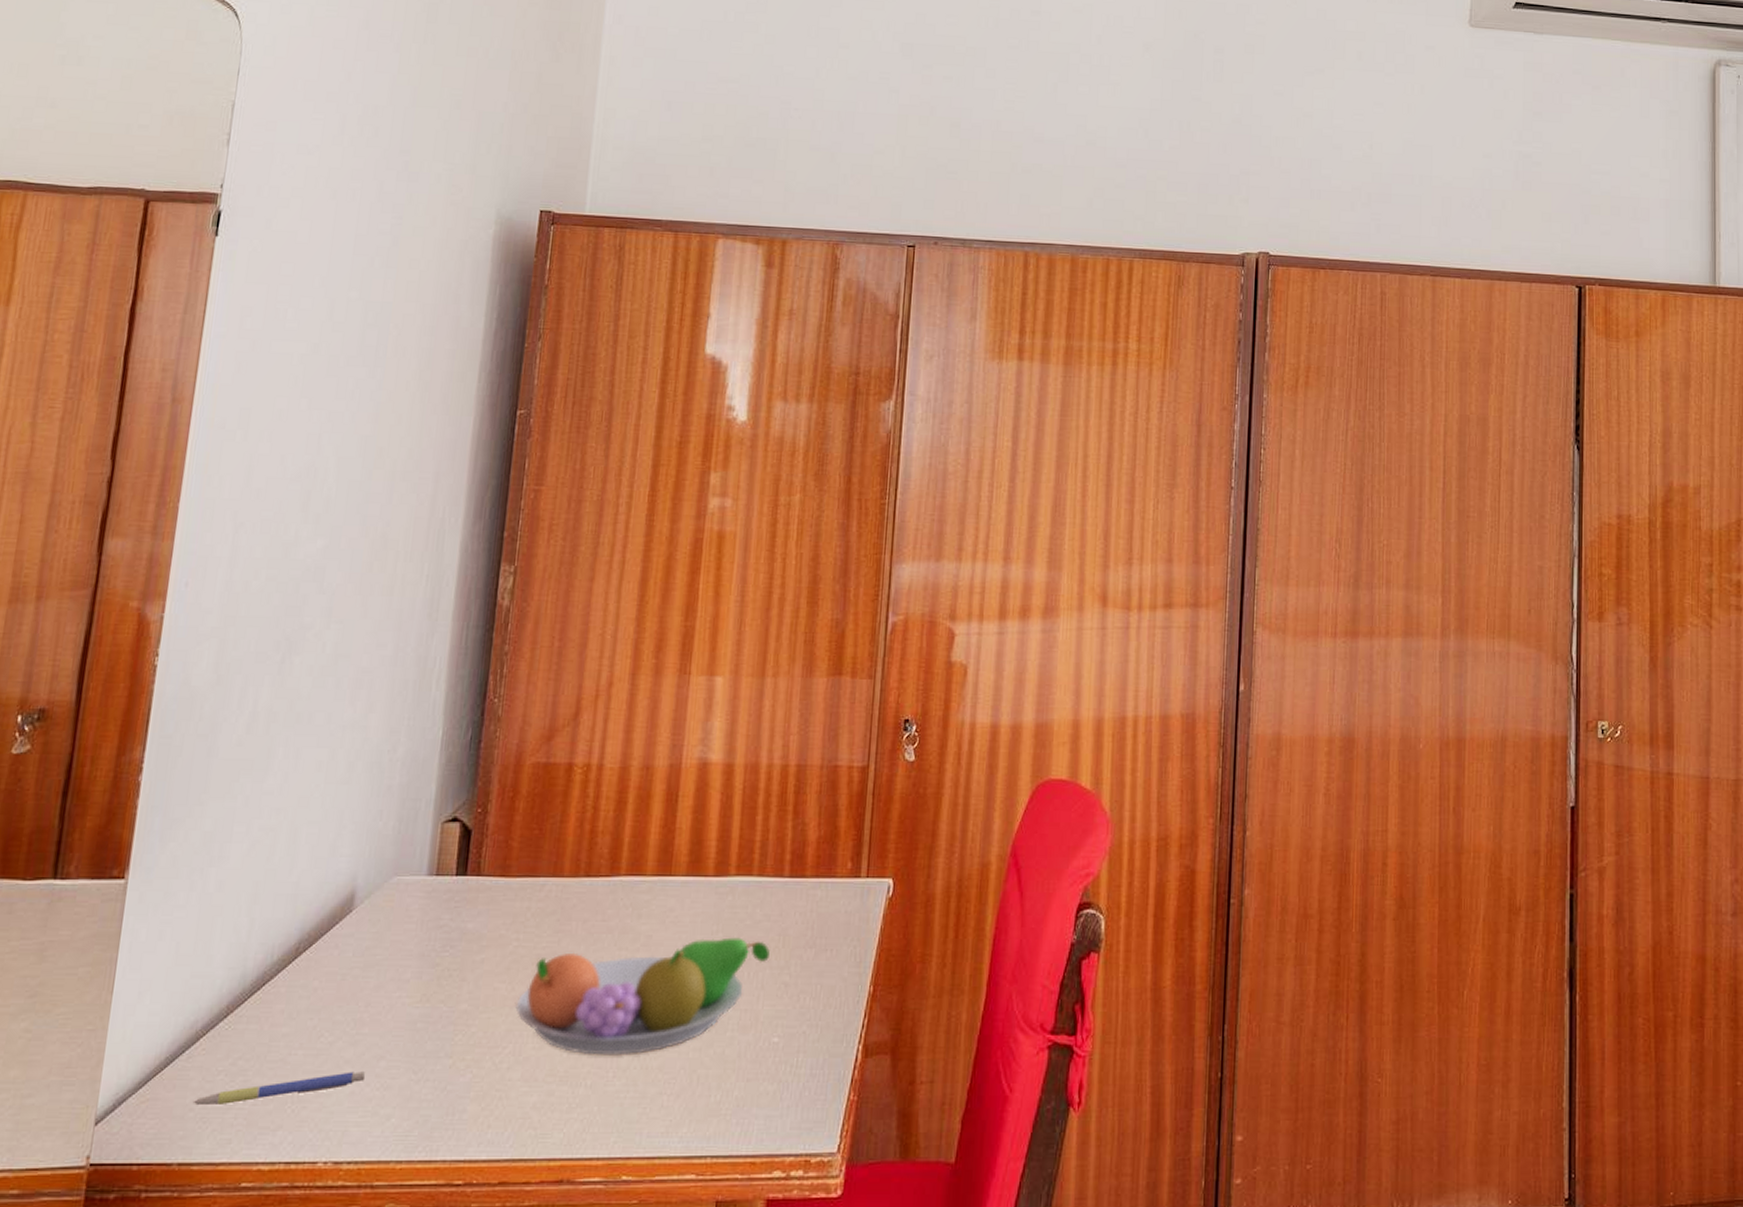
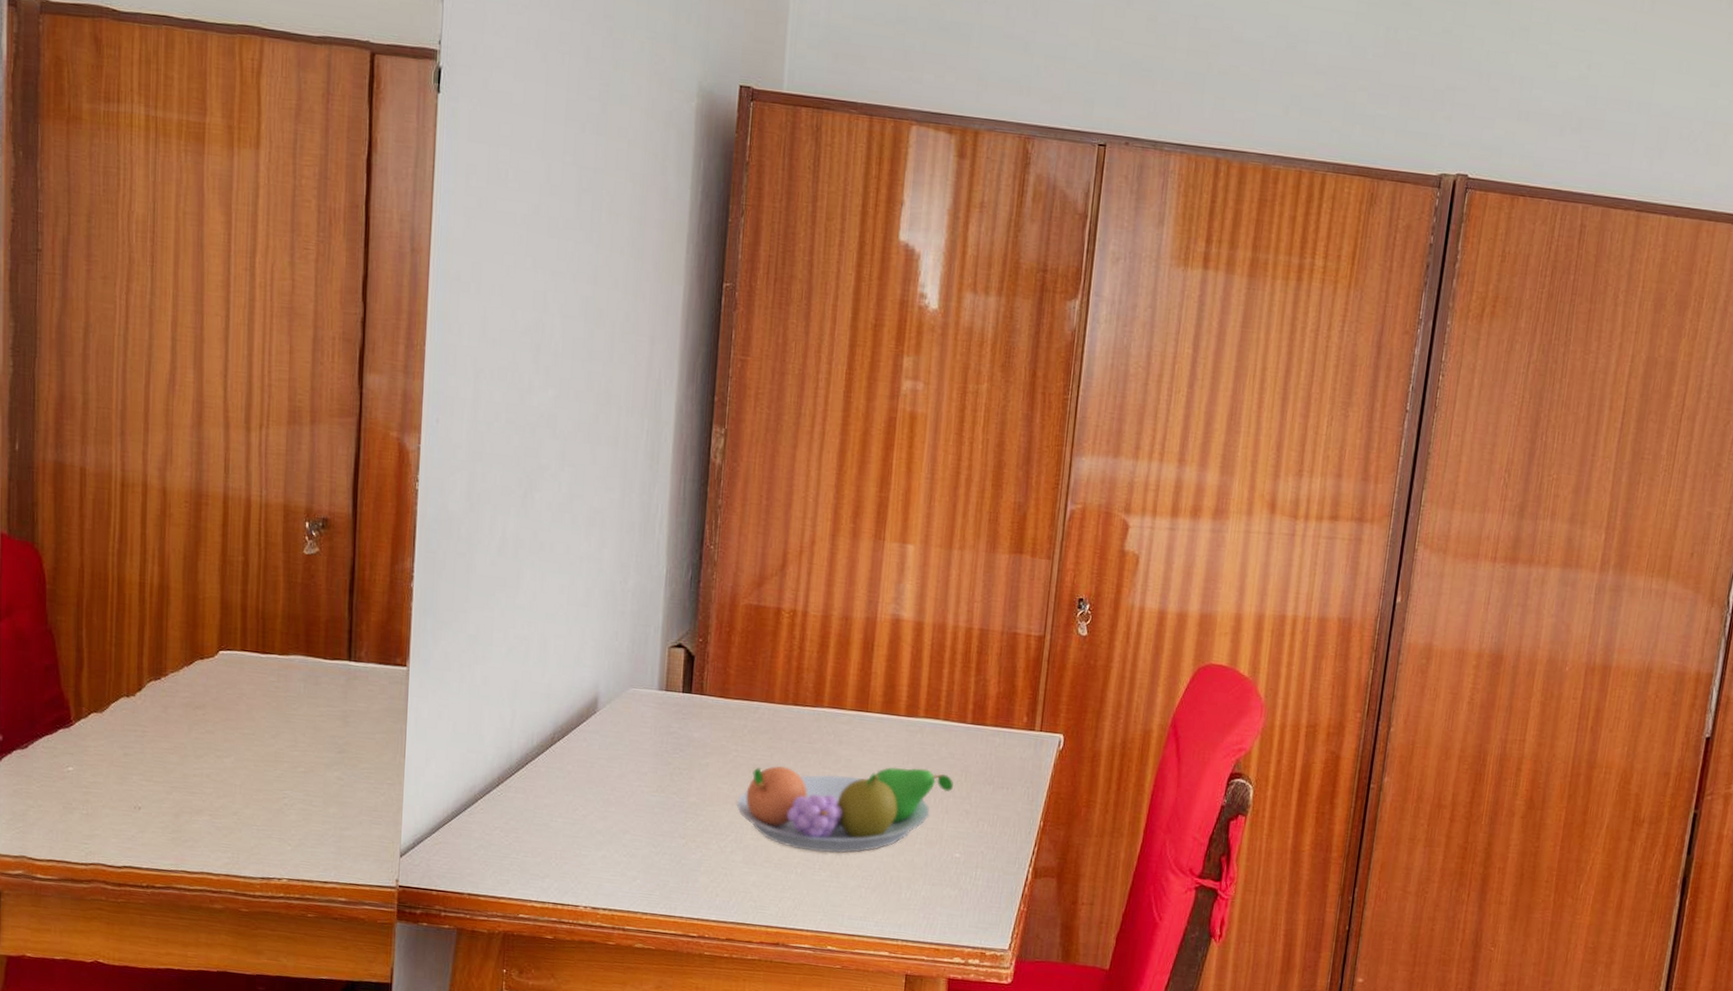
pen: present [192,1071,365,1106] -> none [476,839,614,854]

